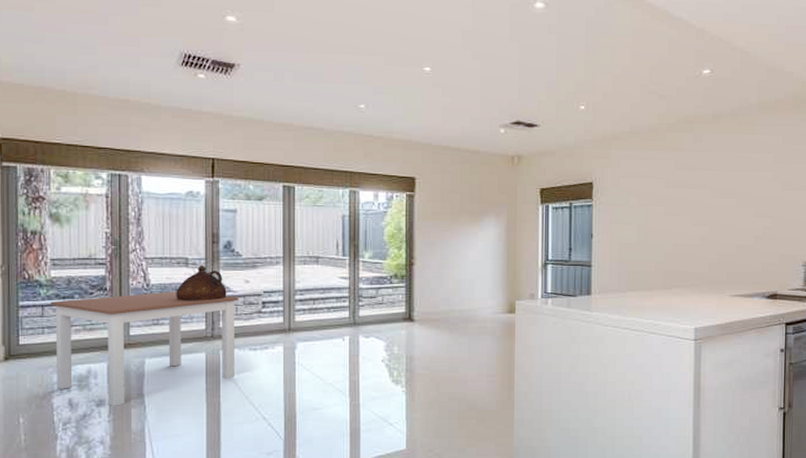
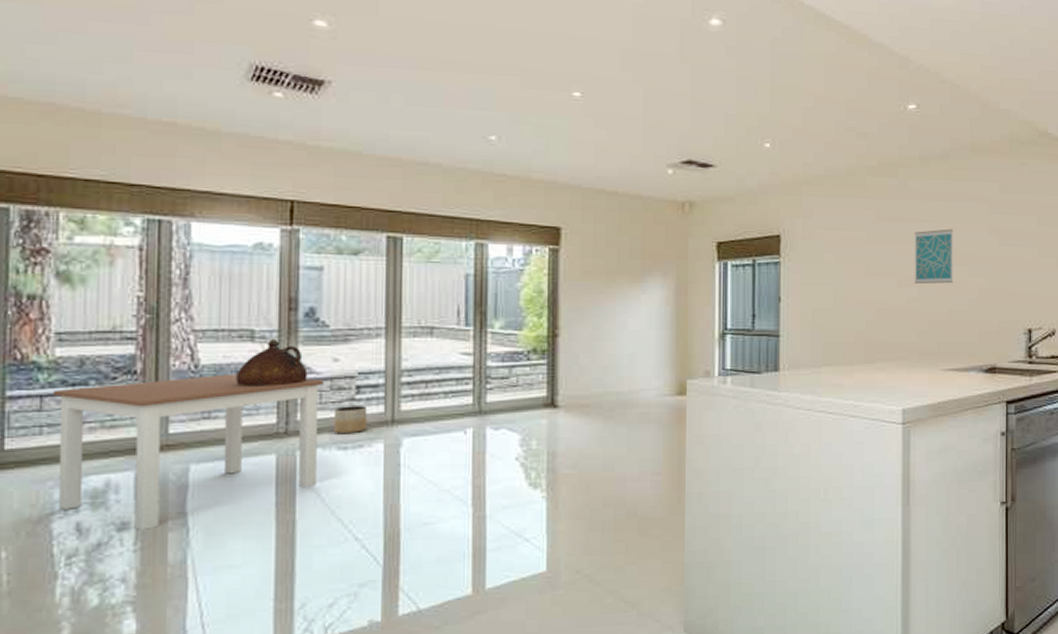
planter: none [246,317,271,339] -> present [333,406,368,435]
wall art: none [706,176,742,223] -> present [914,229,954,284]

